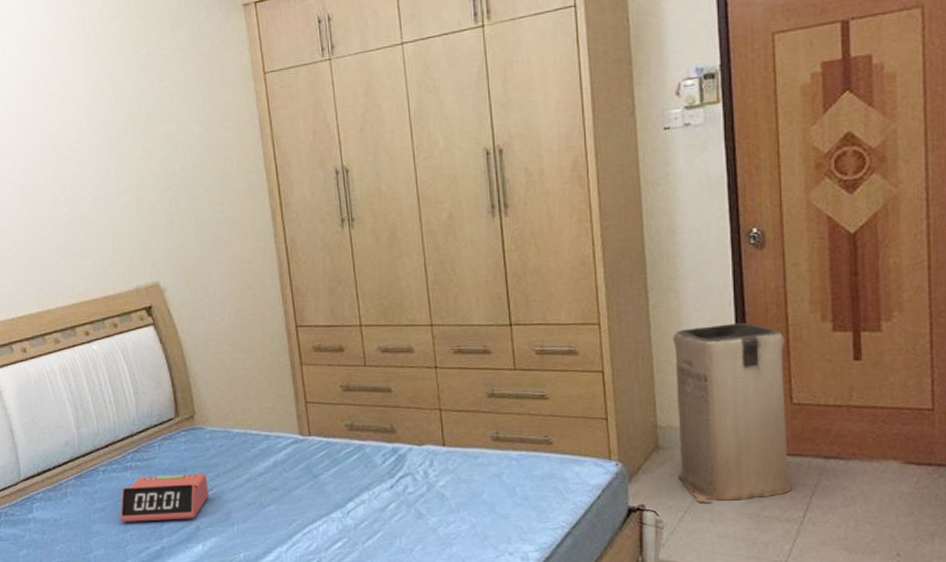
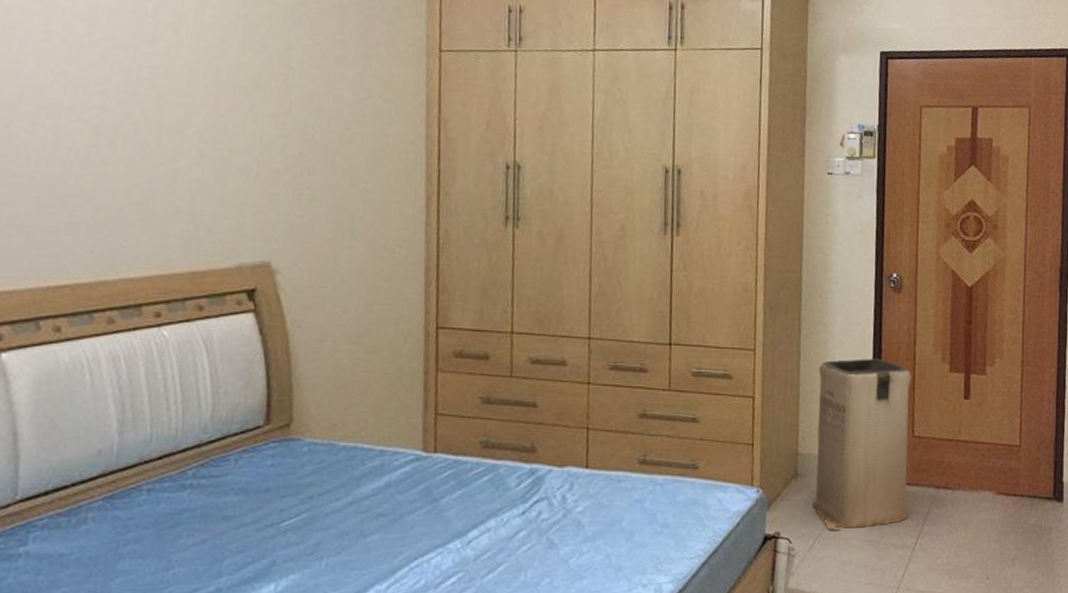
alarm clock: present [120,473,209,522] -> none [163,494,296,556]

